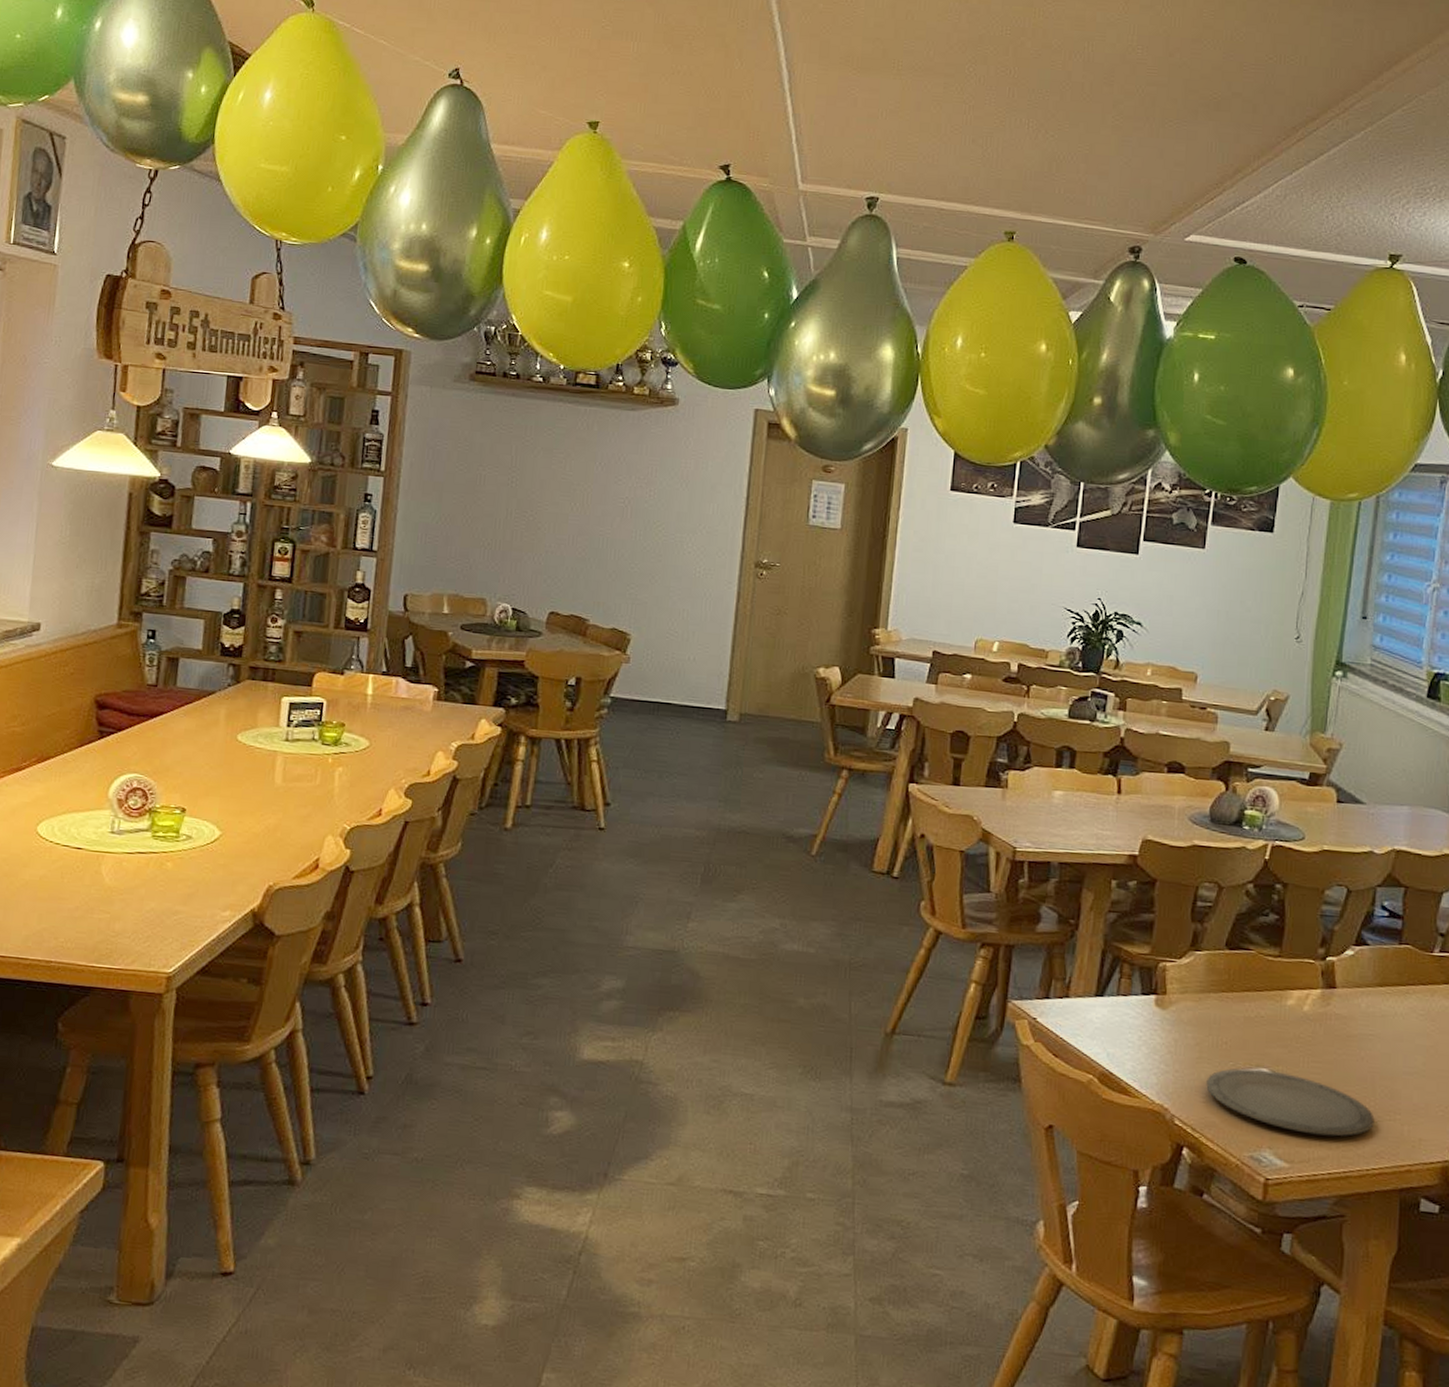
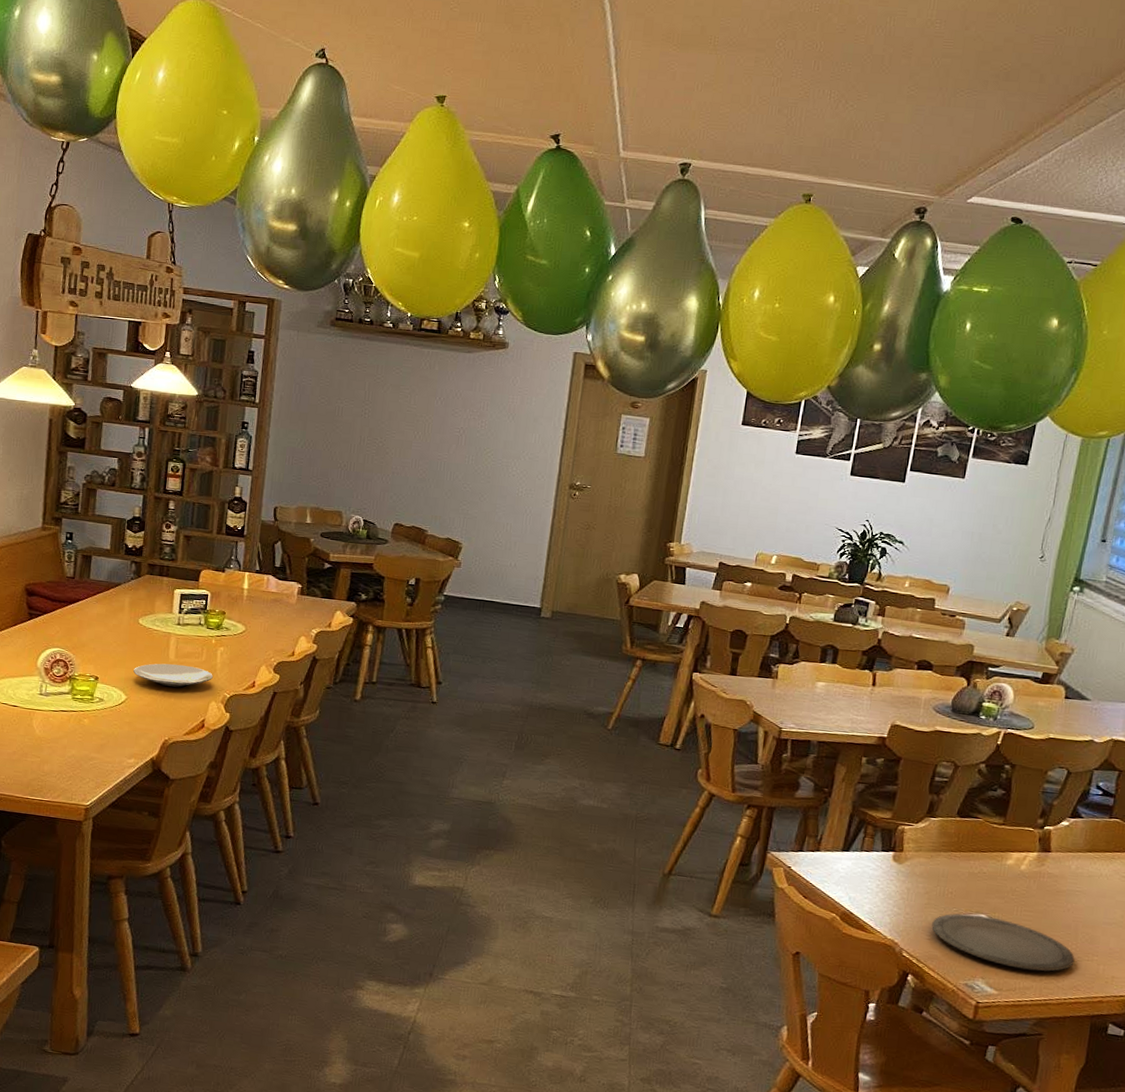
plate: none [230,789,329,819] -> present [133,663,213,688]

